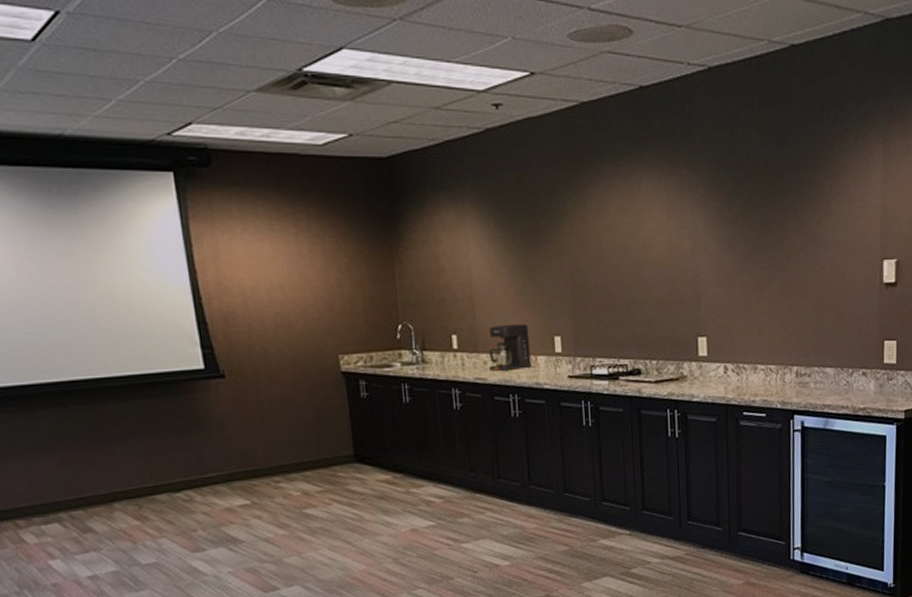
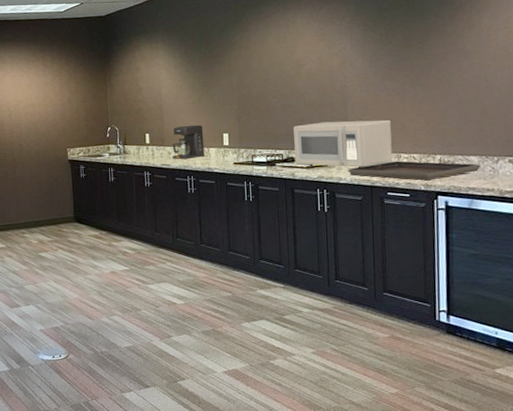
microwave: none [640,322,749,383] -> present [294,120,393,168]
serving tray: none [701,373,836,397] -> present [348,160,480,181]

